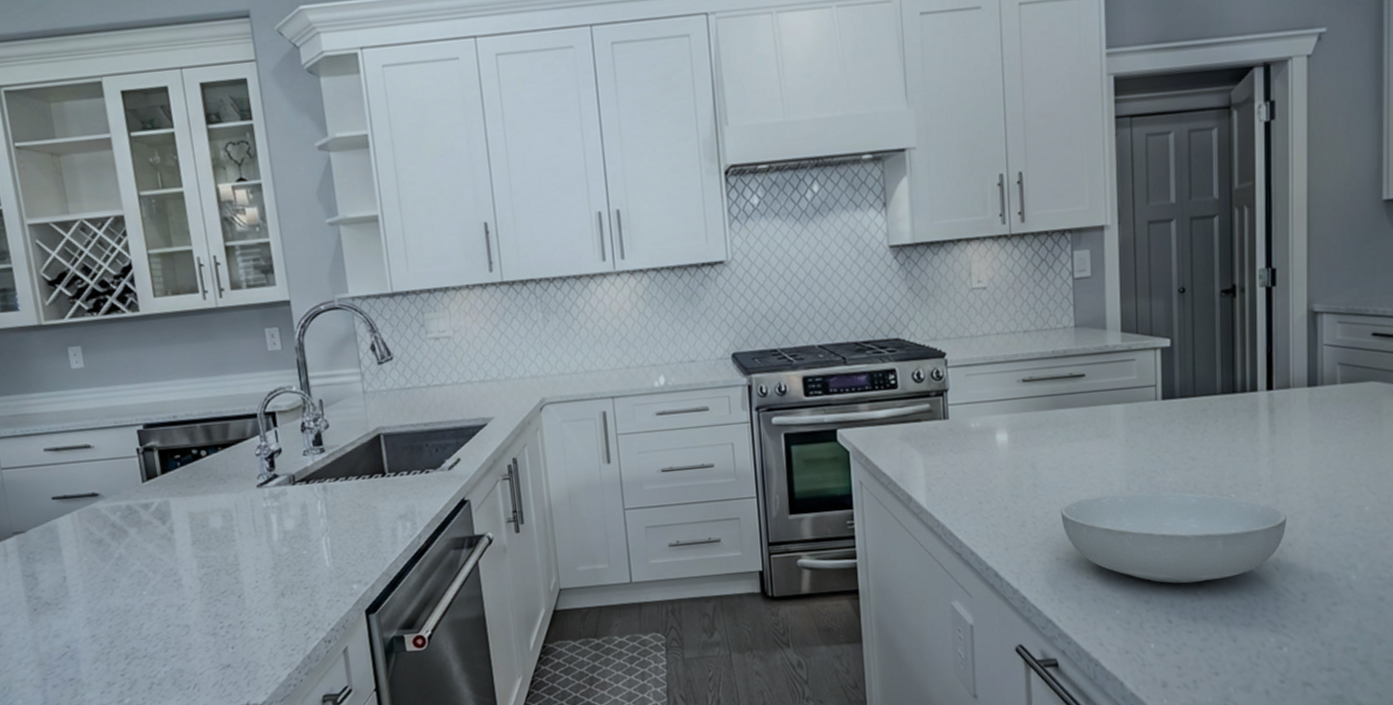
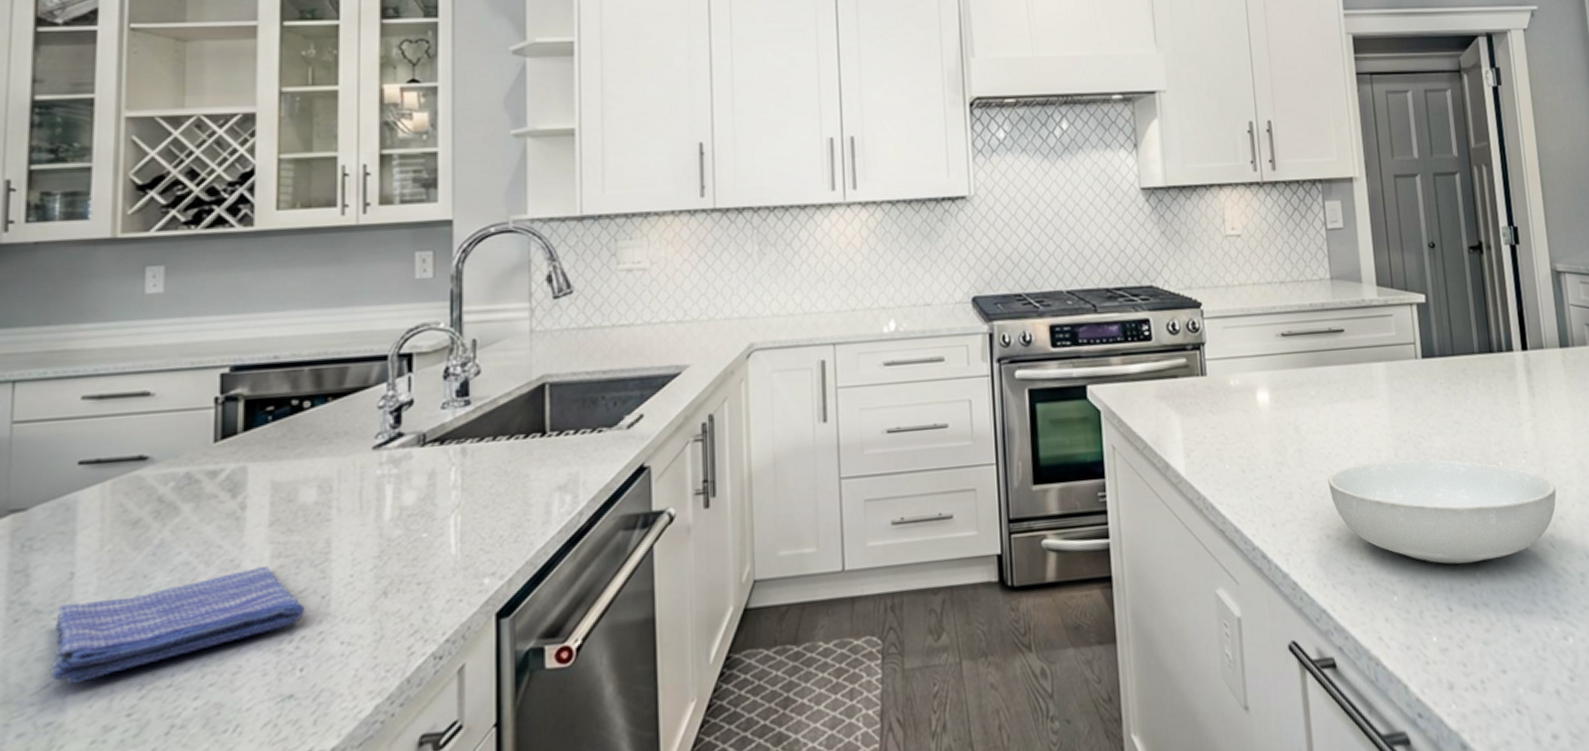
dish towel: none [61,574,228,653] -> present [51,566,305,683]

